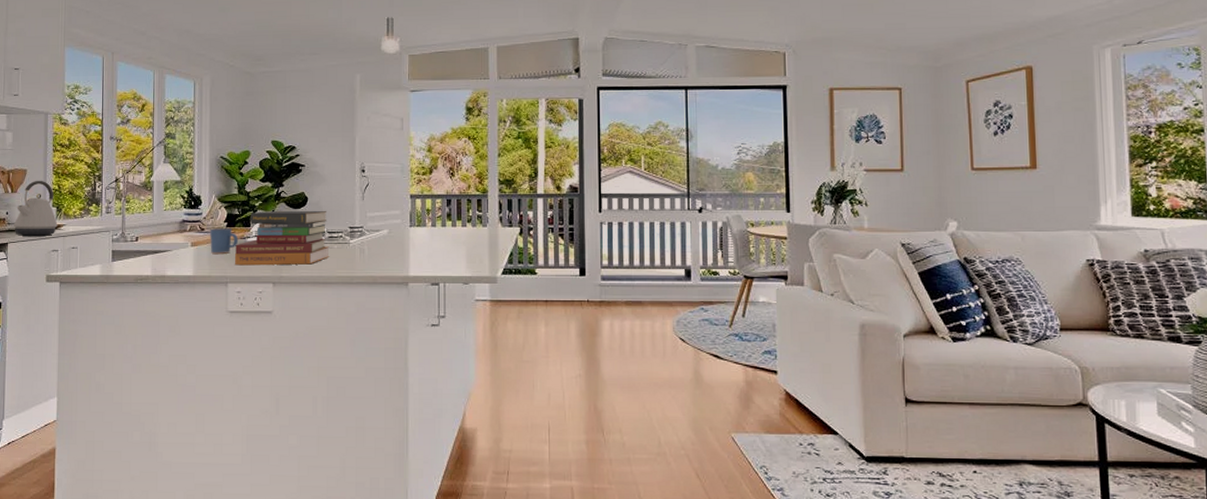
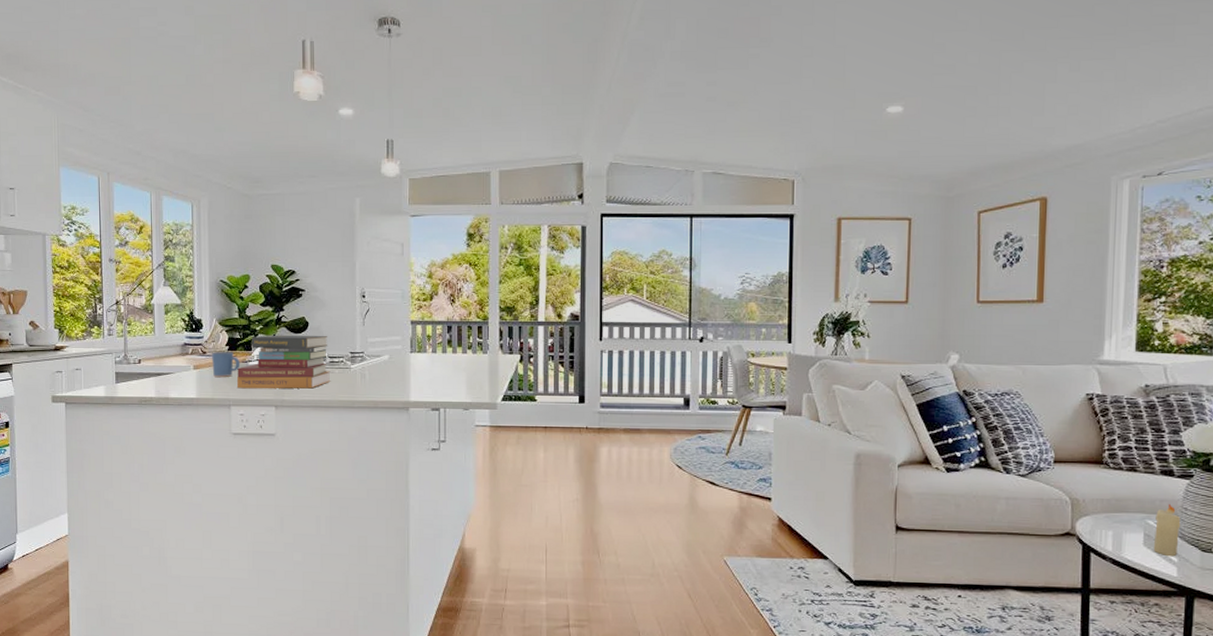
kettle: present [13,180,58,236] -> none [16,301,61,357]
candle: none [1167,371,1194,427] -> present [1154,503,1181,557]

